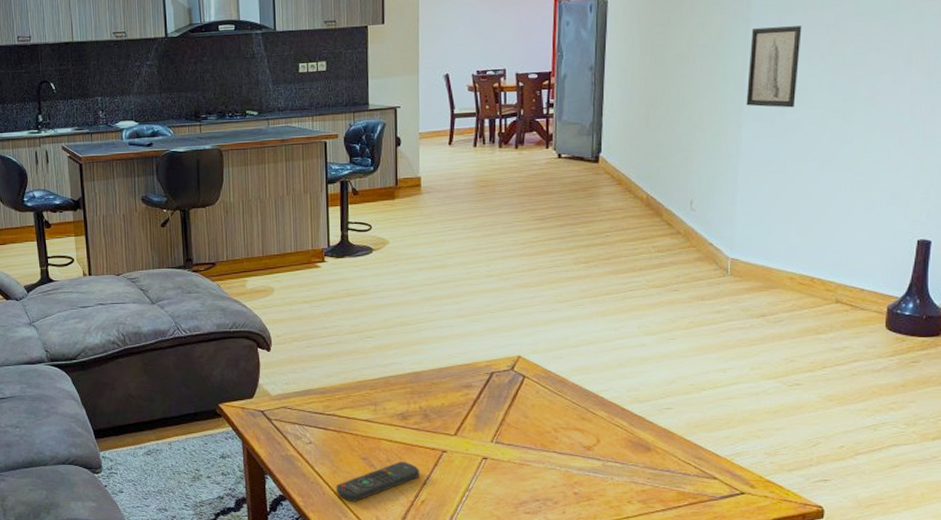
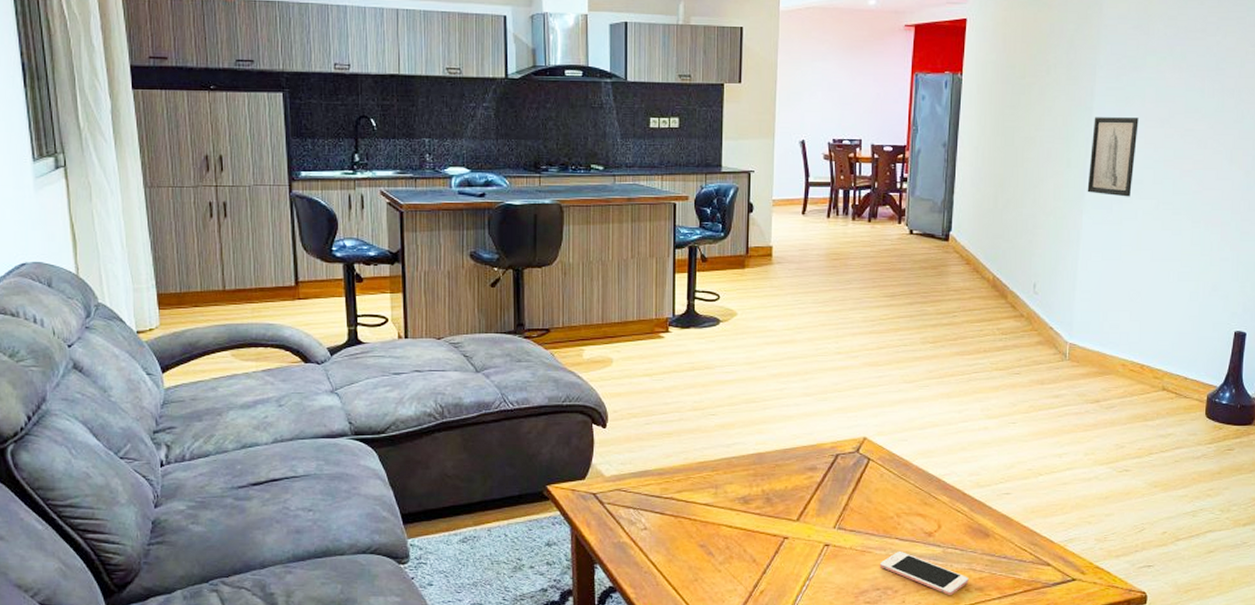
remote control: present [336,461,419,502] -> none [670,548,759,593]
cell phone: none [538,465,631,508] -> present [879,552,969,596]

